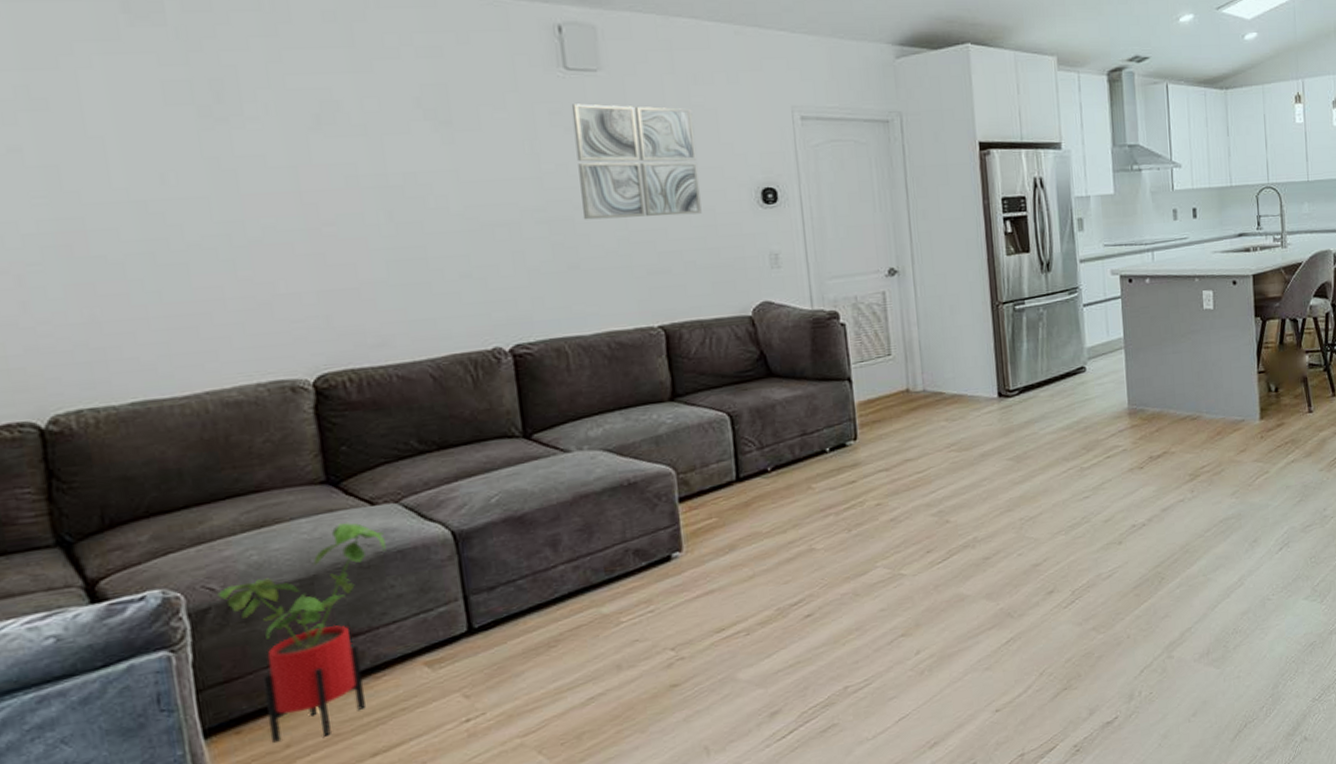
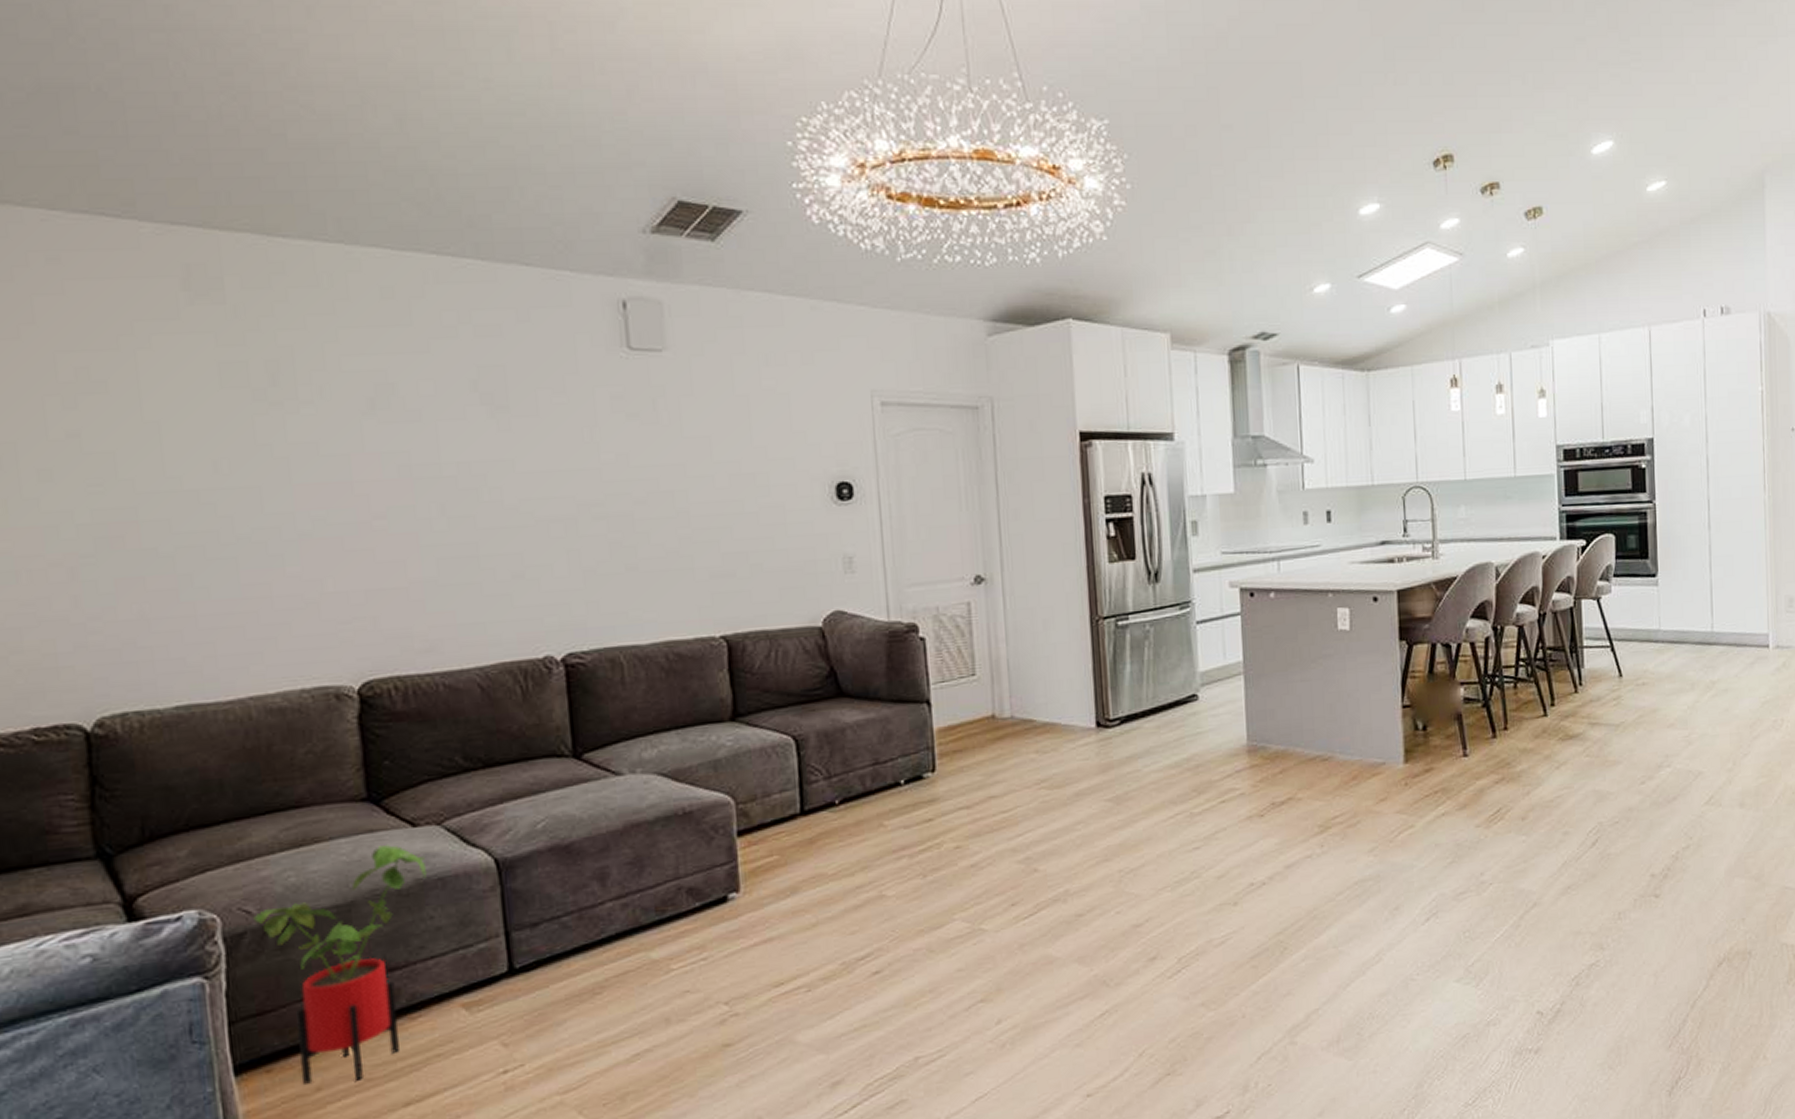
wall art: present [571,103,702,220] -> none [634,387,770,516]

